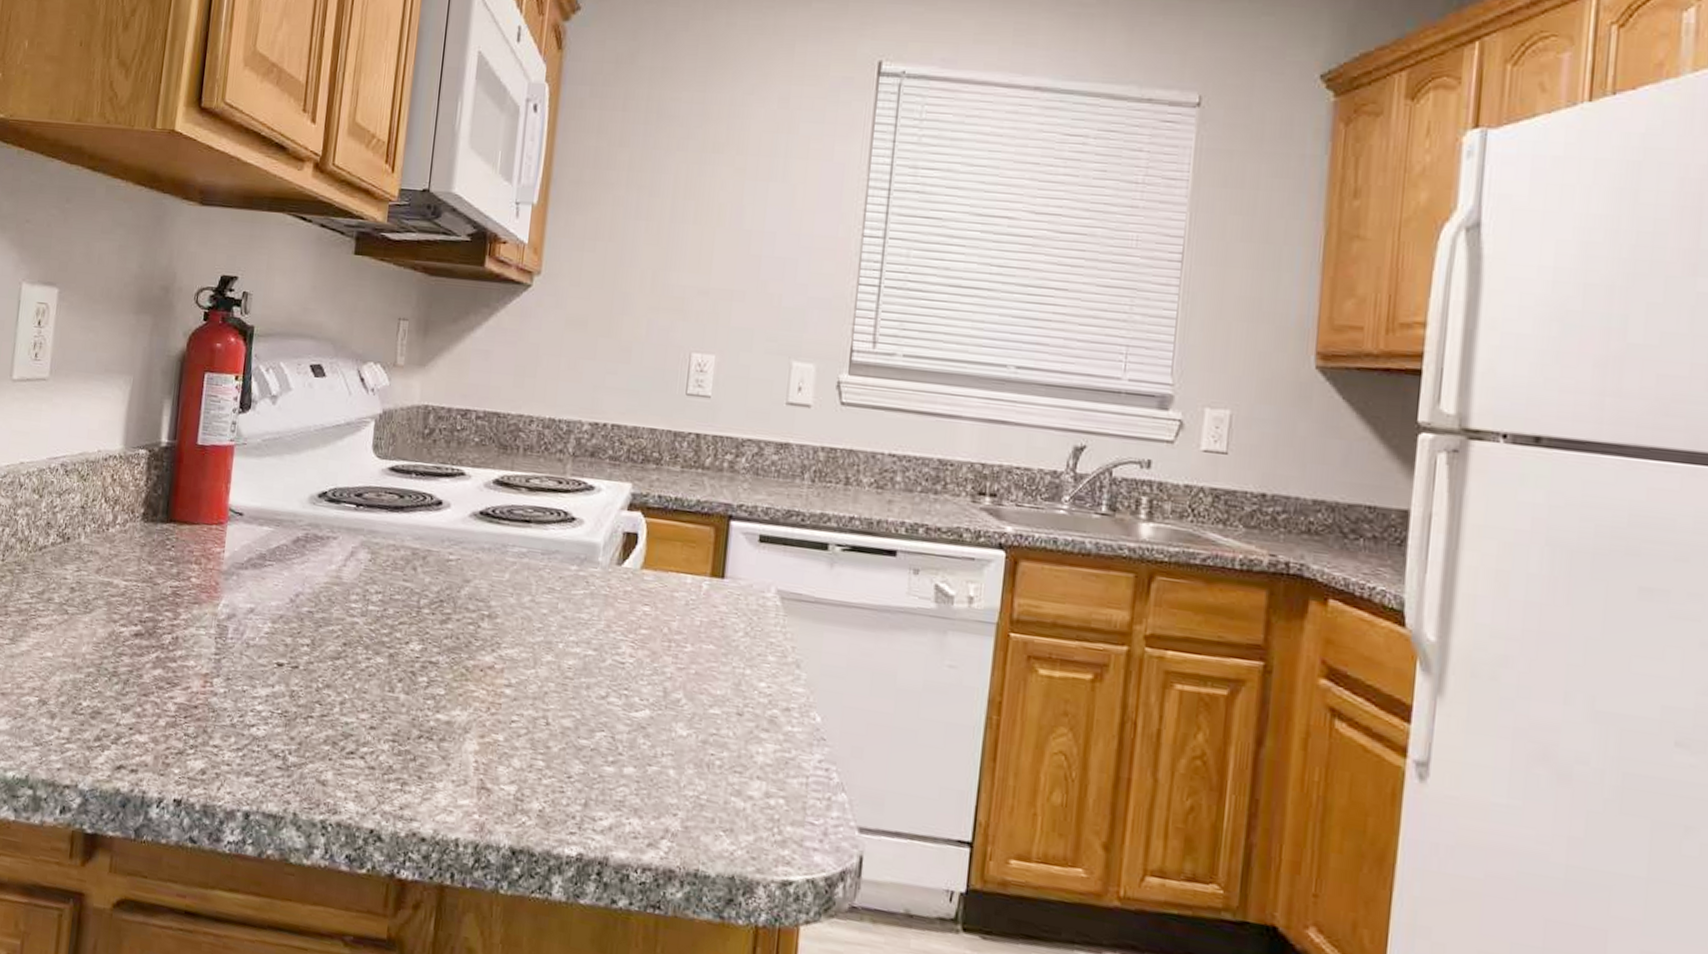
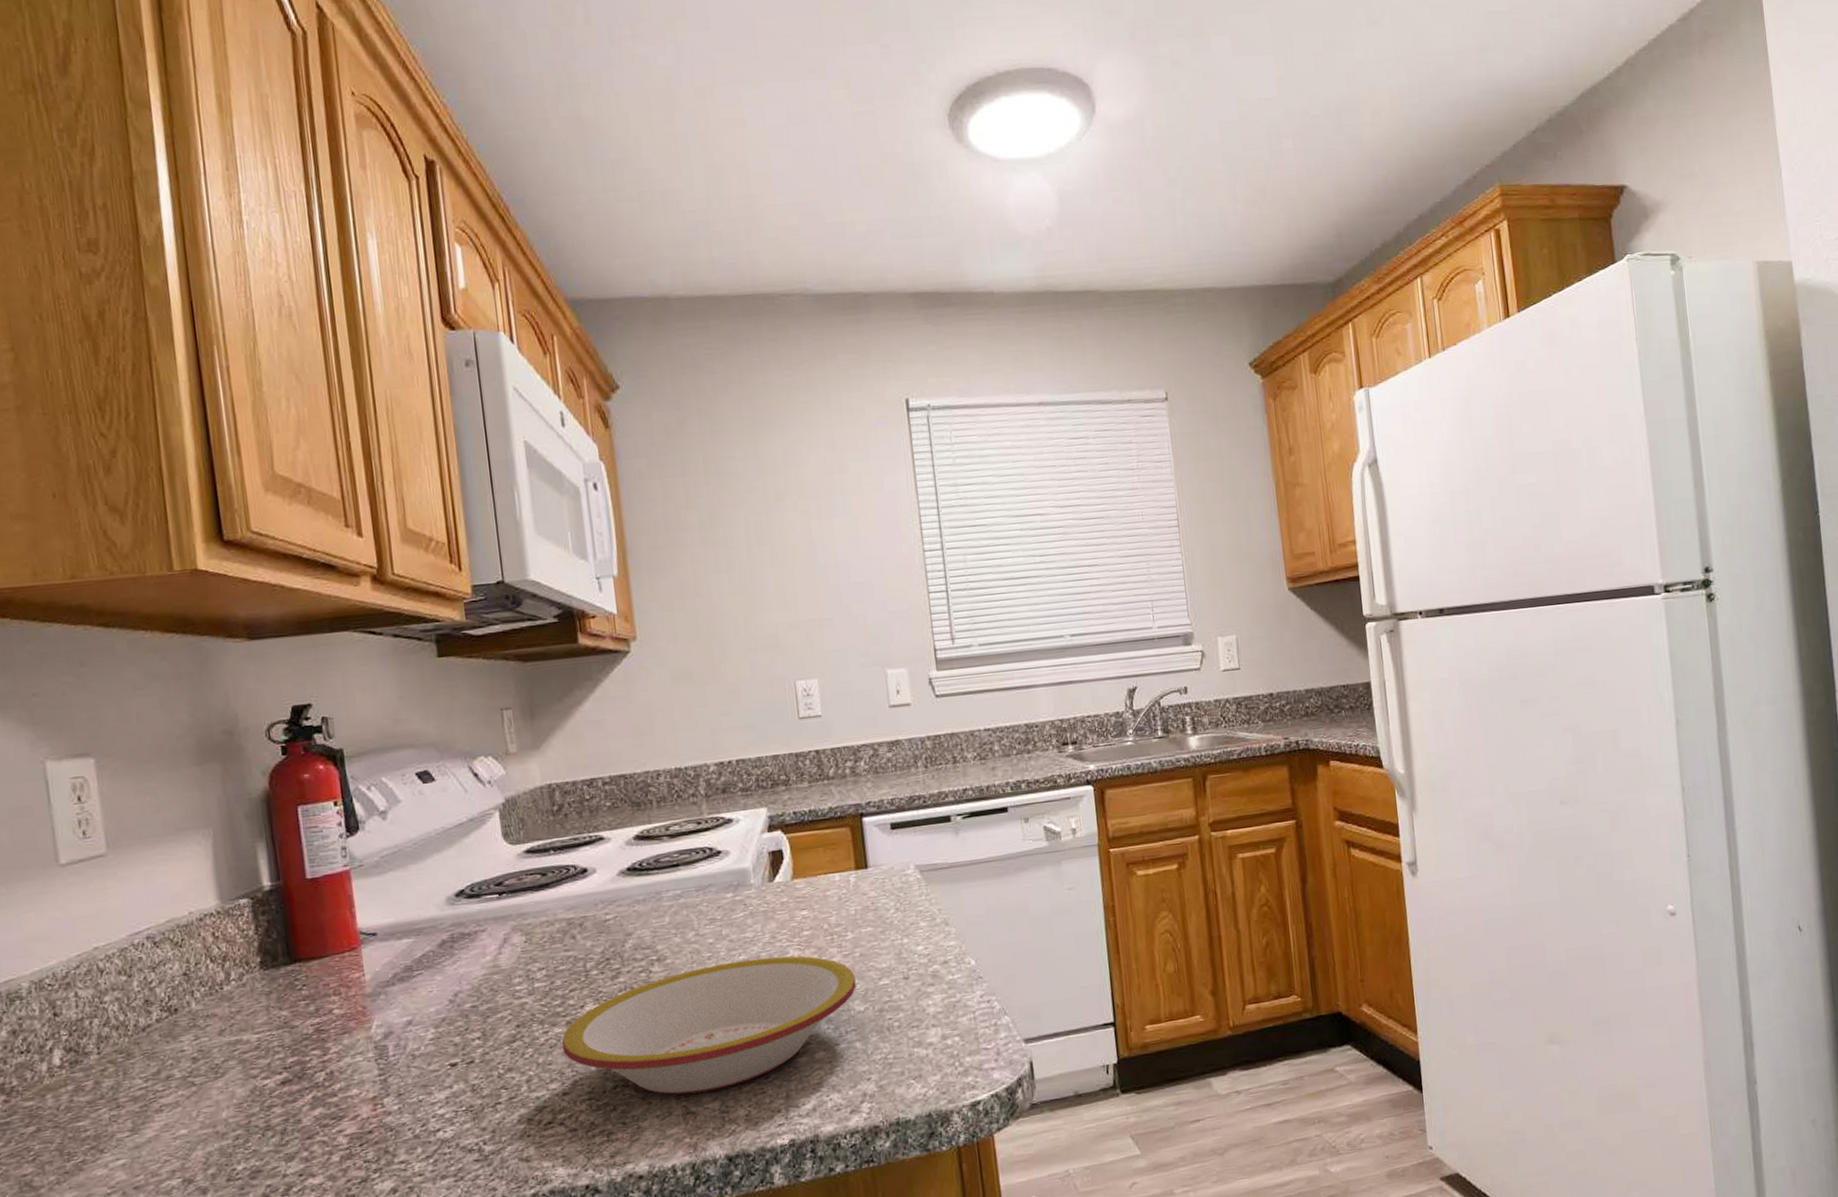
bowl: none [379,636,685,775] -> present [562,956,857,1095]

